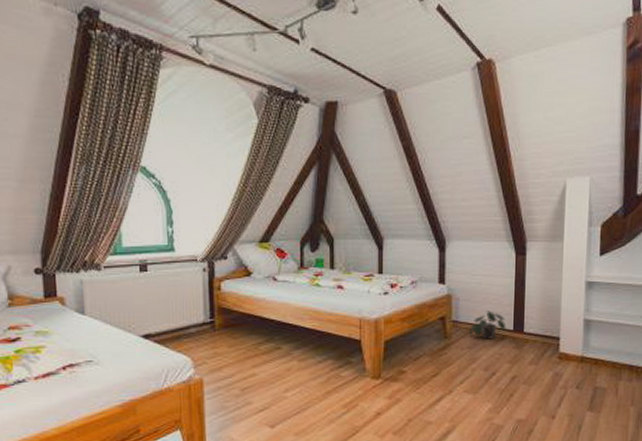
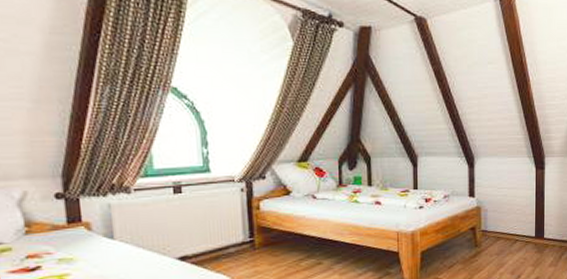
potted plant: present [470,310,507,339] -> none [497,220,529,246]

